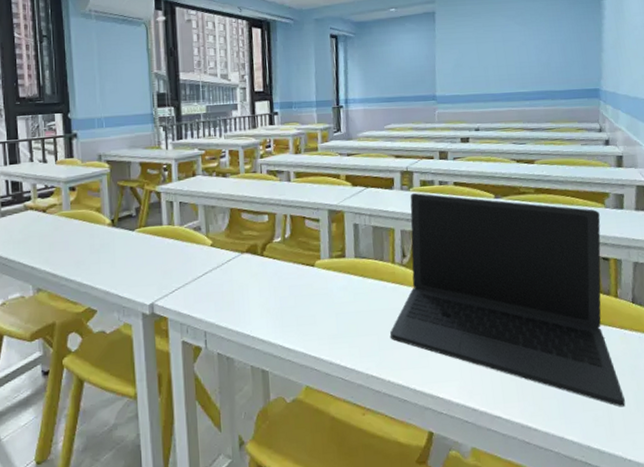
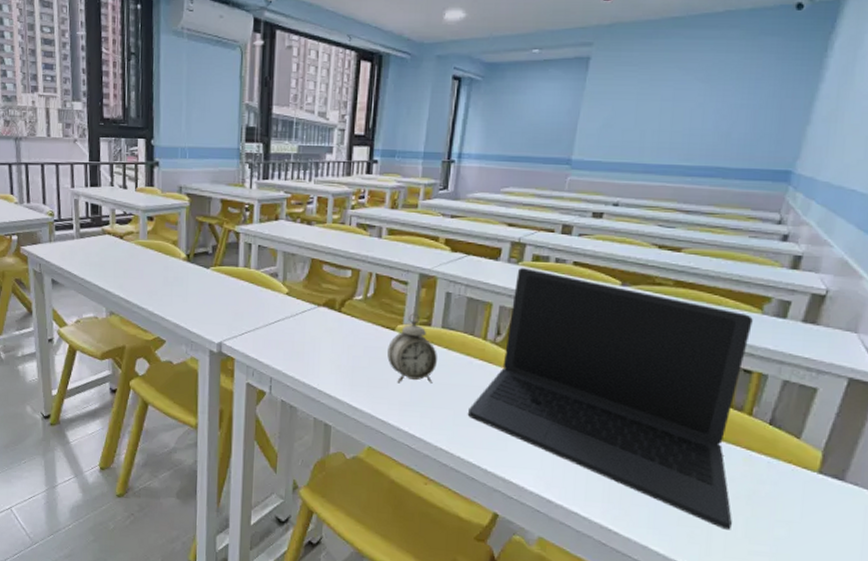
alarm clock: none [310,247,356,318] -> present [387,313,437,384]

